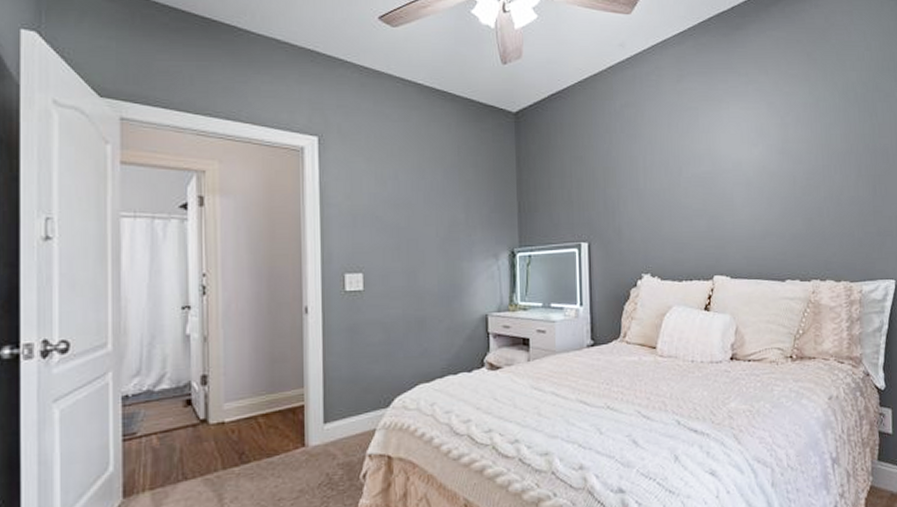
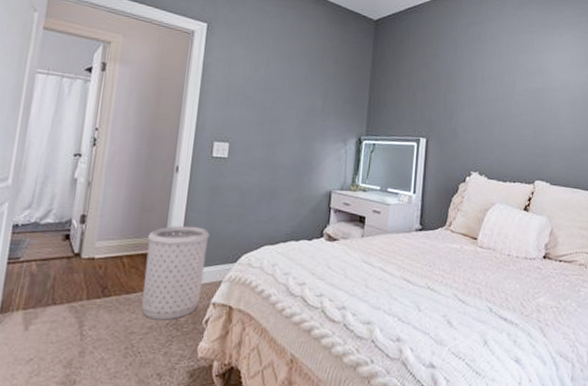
laundry basket: none [283,372,354,482] -> present [141,225,210,320]

